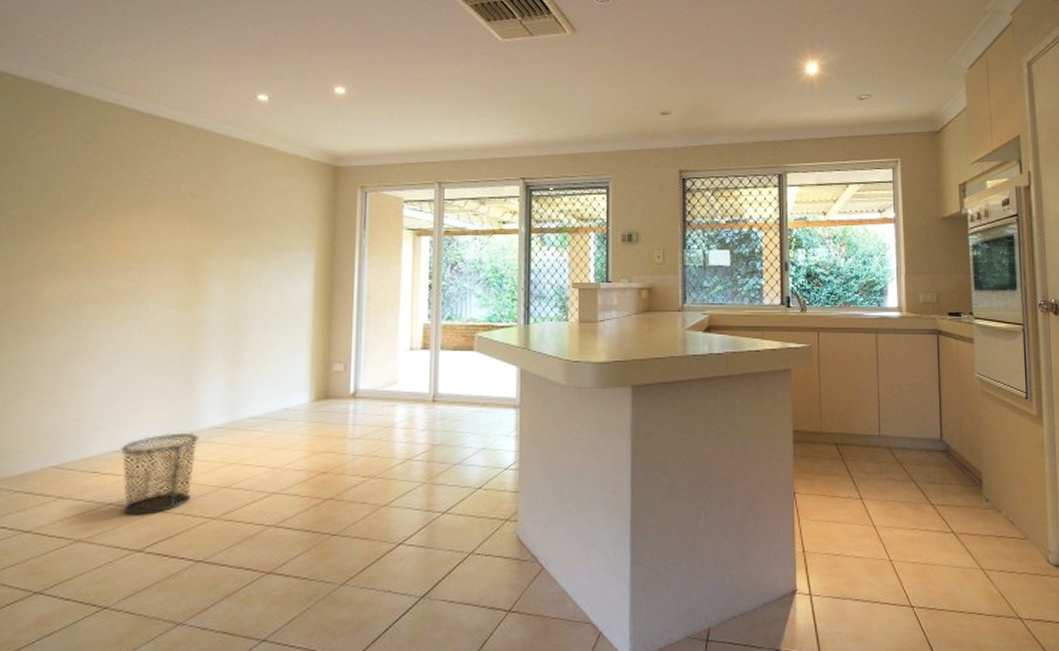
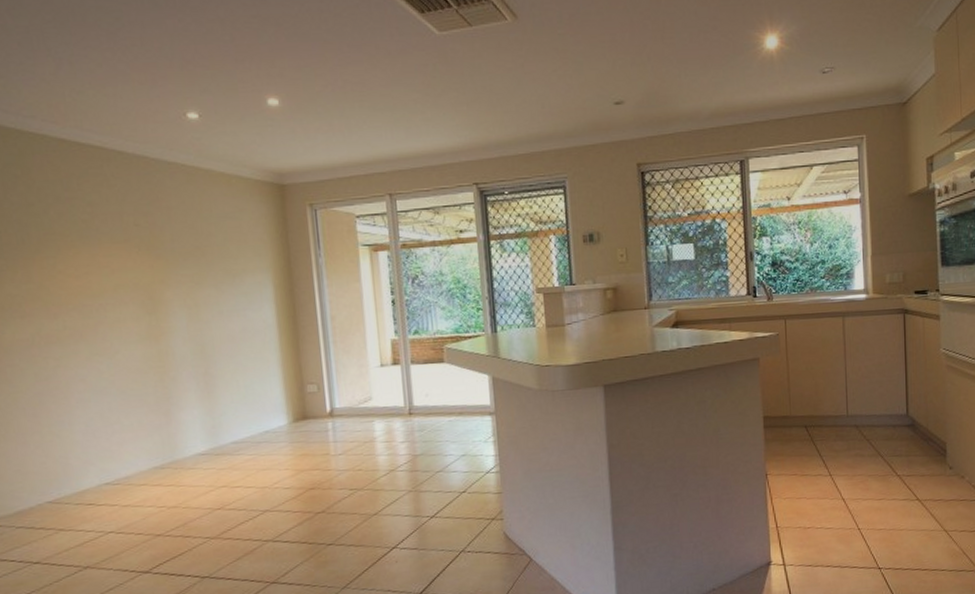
waste bin: present [121,432,199,516] -> none [111,460,187,541]

